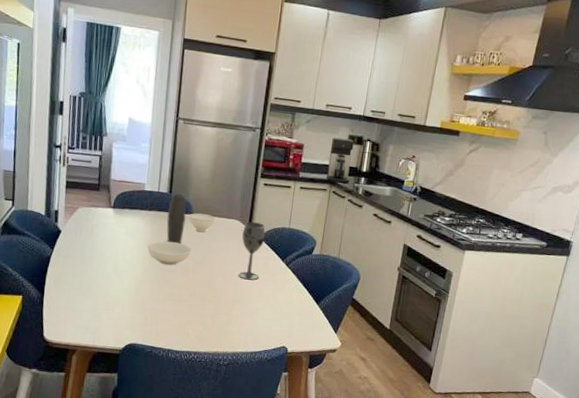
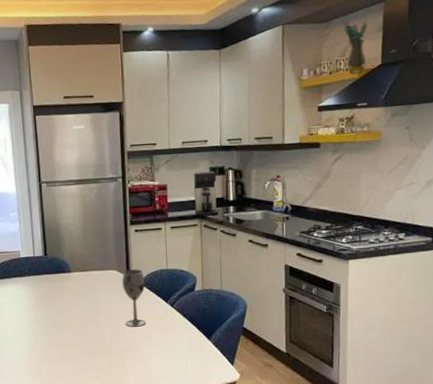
bowl: present [147,241,192,265] -> none [33,302,76,326]
vase: present [166,193,186,244] -> none [46,255,65,304]
bowl: present [189,213,215,233] -> none [67,269,93,289]
vase: none [499,17,527,72] -> present [343,20,367,75]

